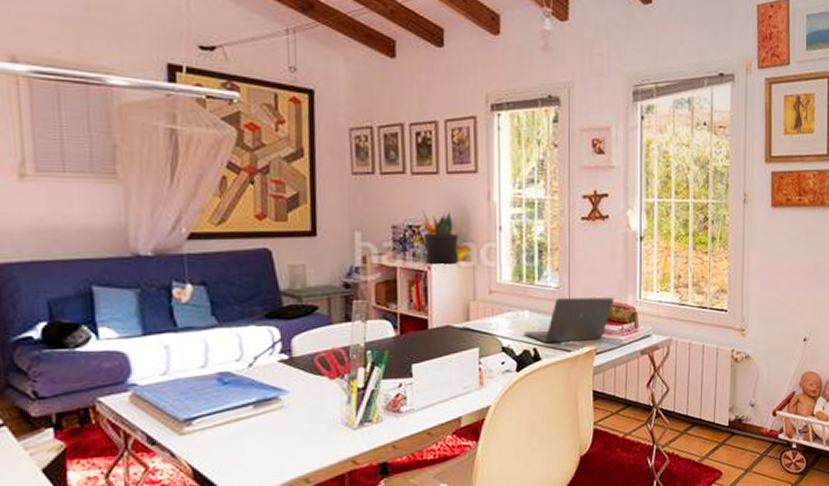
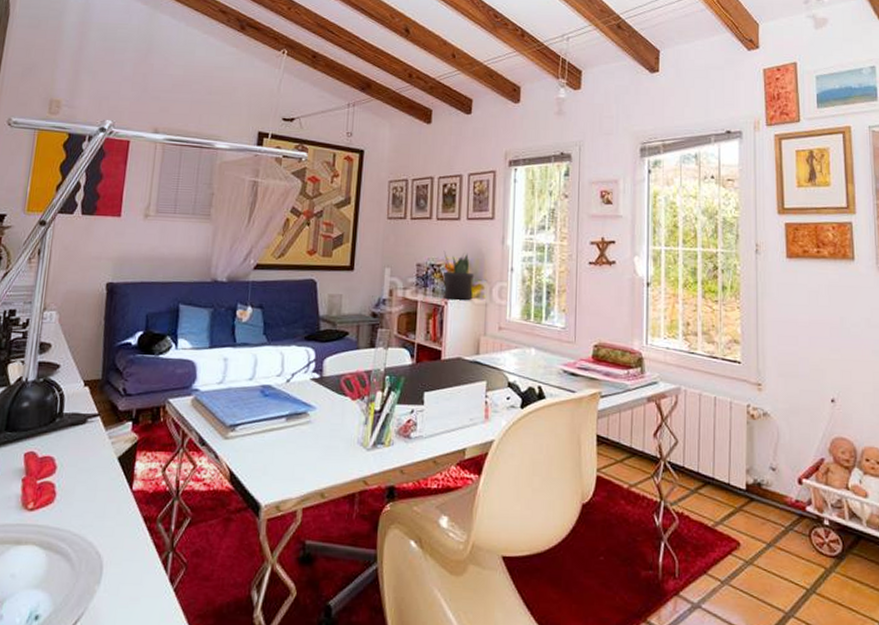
laptop: present [523,297,615,343] -> none [529,337,620,384]

